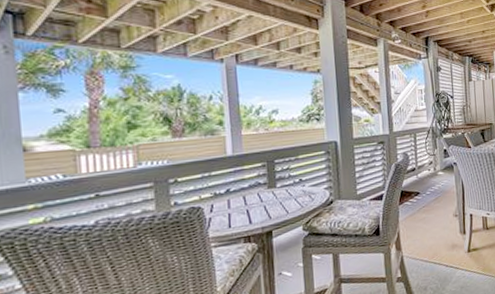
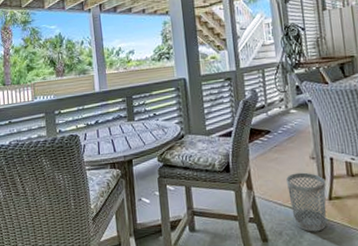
wastebasket: none [433,229,466,283] -> present [286,172,327,232]

